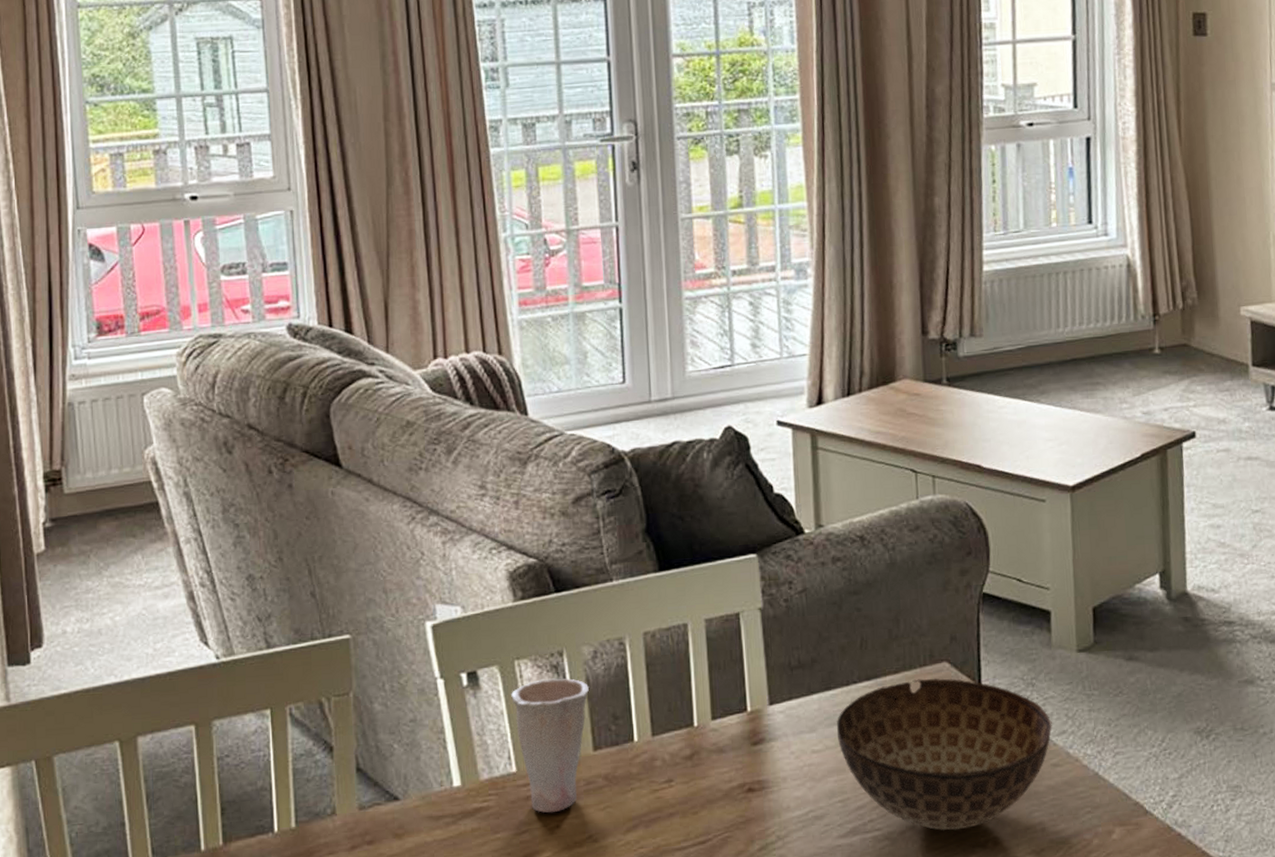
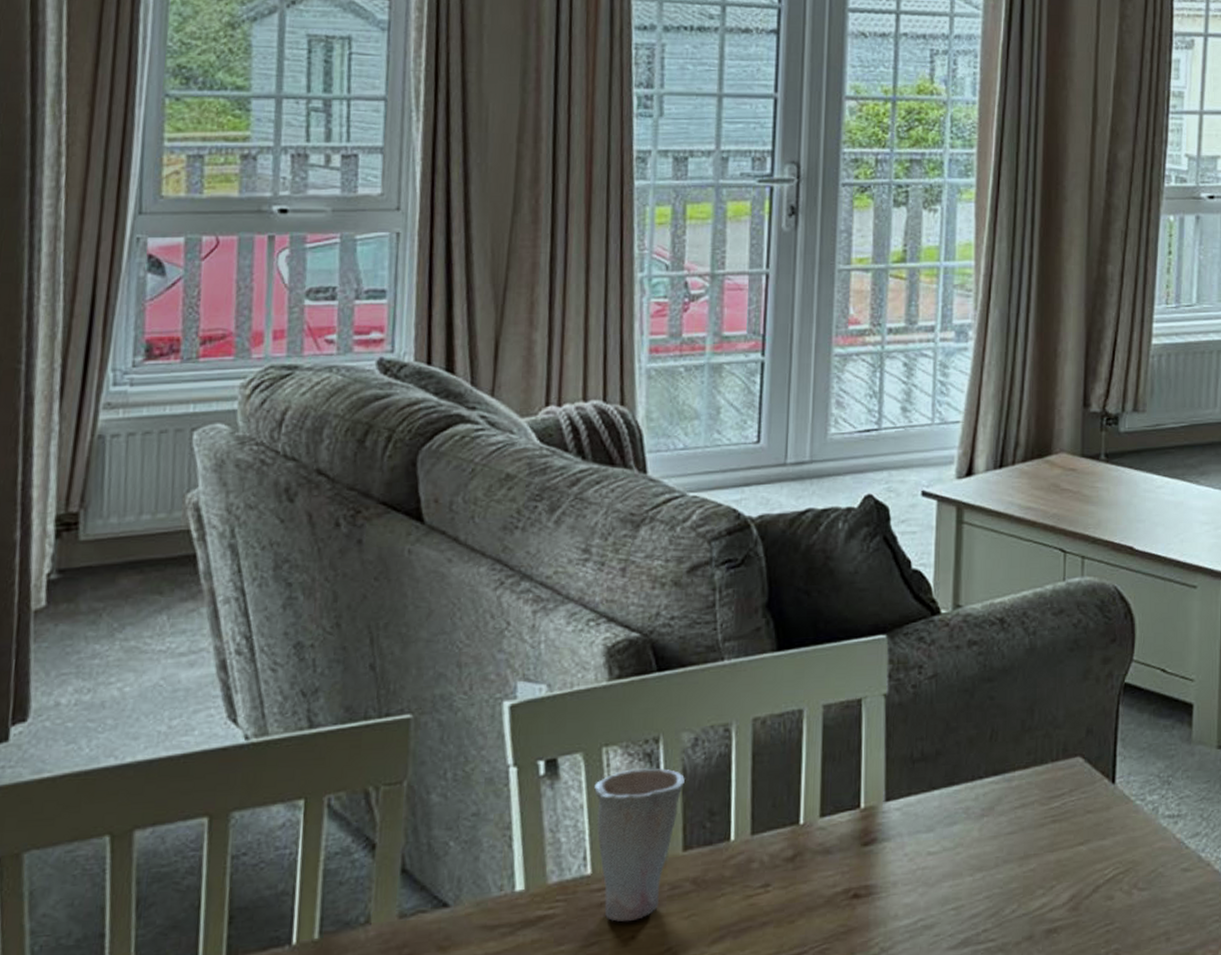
bowl: present [836,678,1052,831] -> none [956,774,1186,941]

